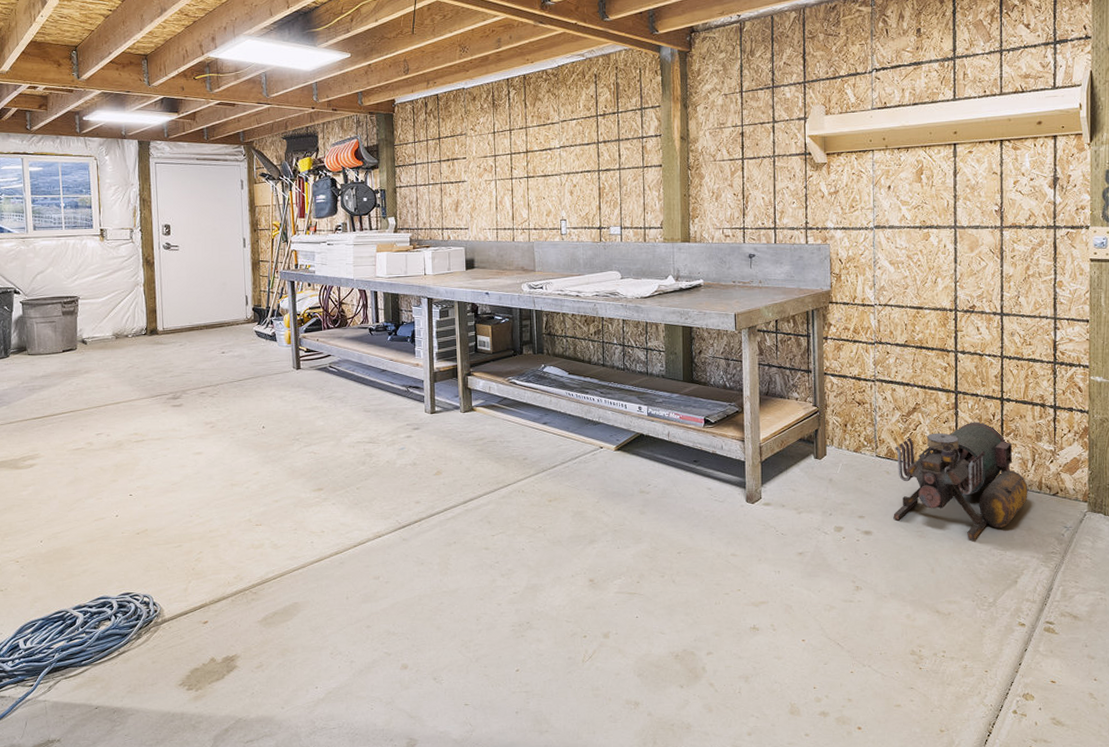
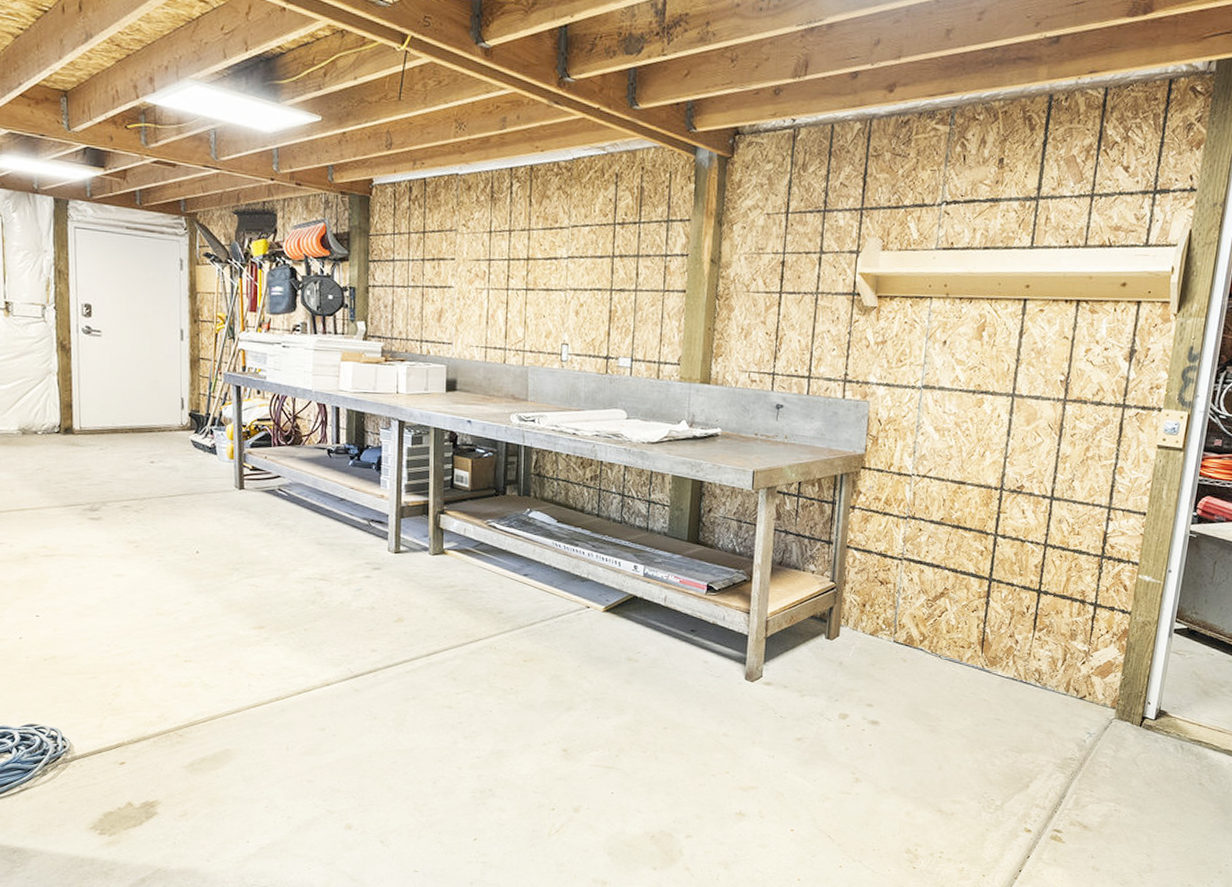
air compressor: present [893,421,1028,541] -> none [904,613,1054,740]

